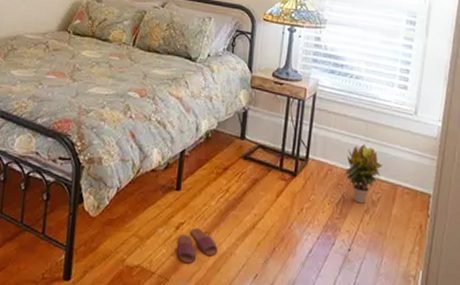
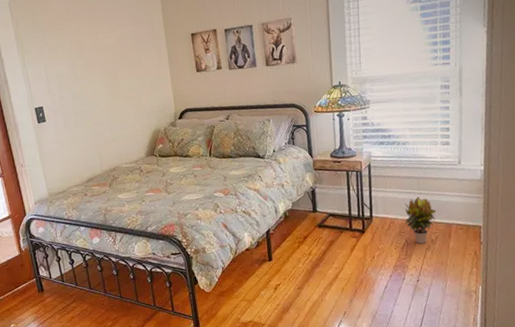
slippers: present [176,228,218,264] -> none [278,286,311,313]

